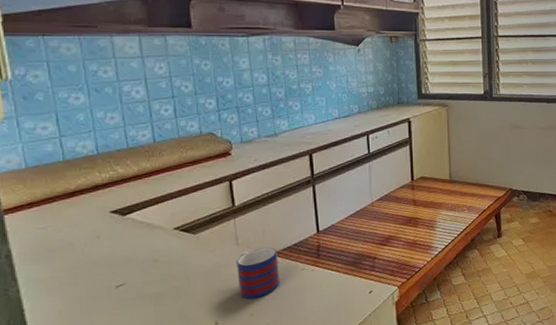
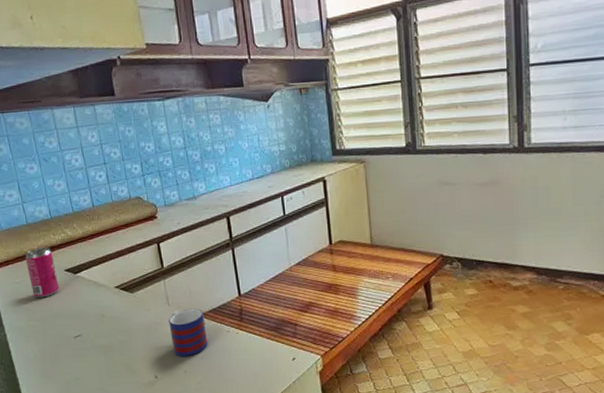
beverage can: none [57,187,102,245] -> present [25,248,60,298]

